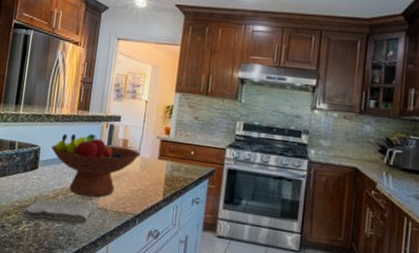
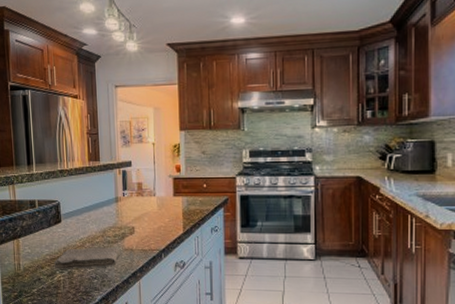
fruit bowl: present [51,133,140,197] -> none [70,183,155,240]

